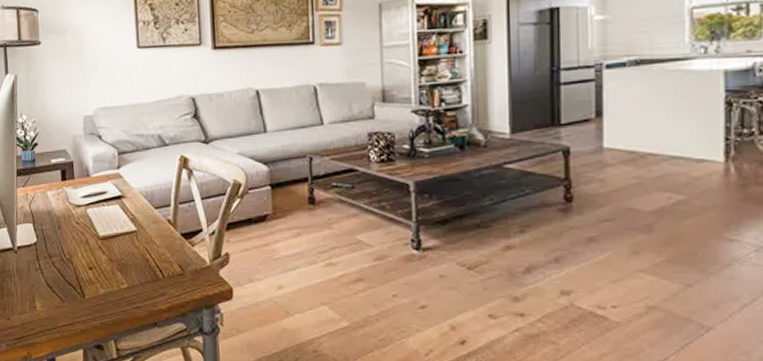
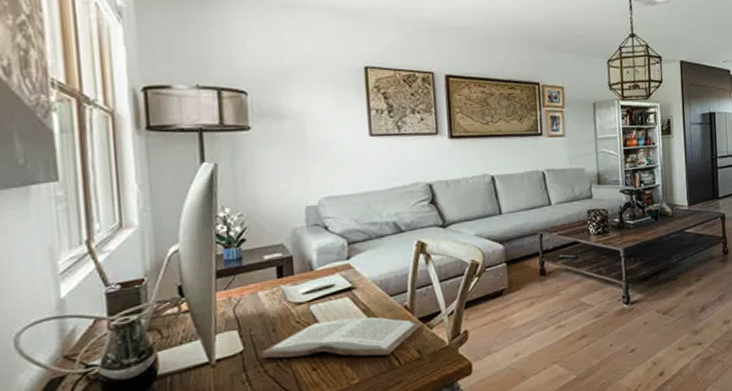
book: none [48,224,184,266] -> present [259,317,421,359]

